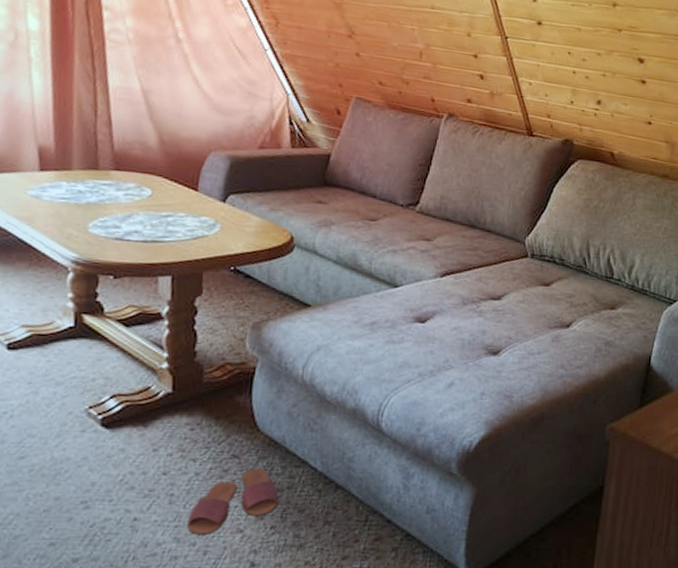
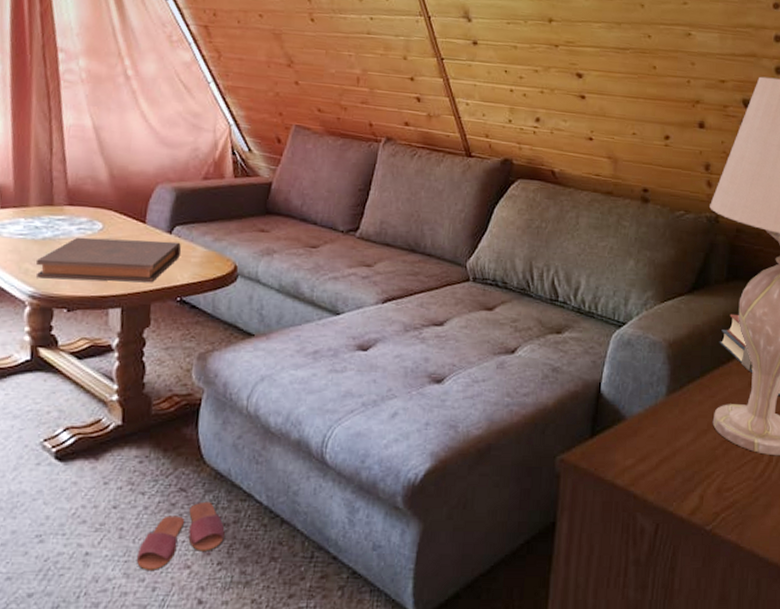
book: none [79,202,236,251] -> present [35,237,182,283]

